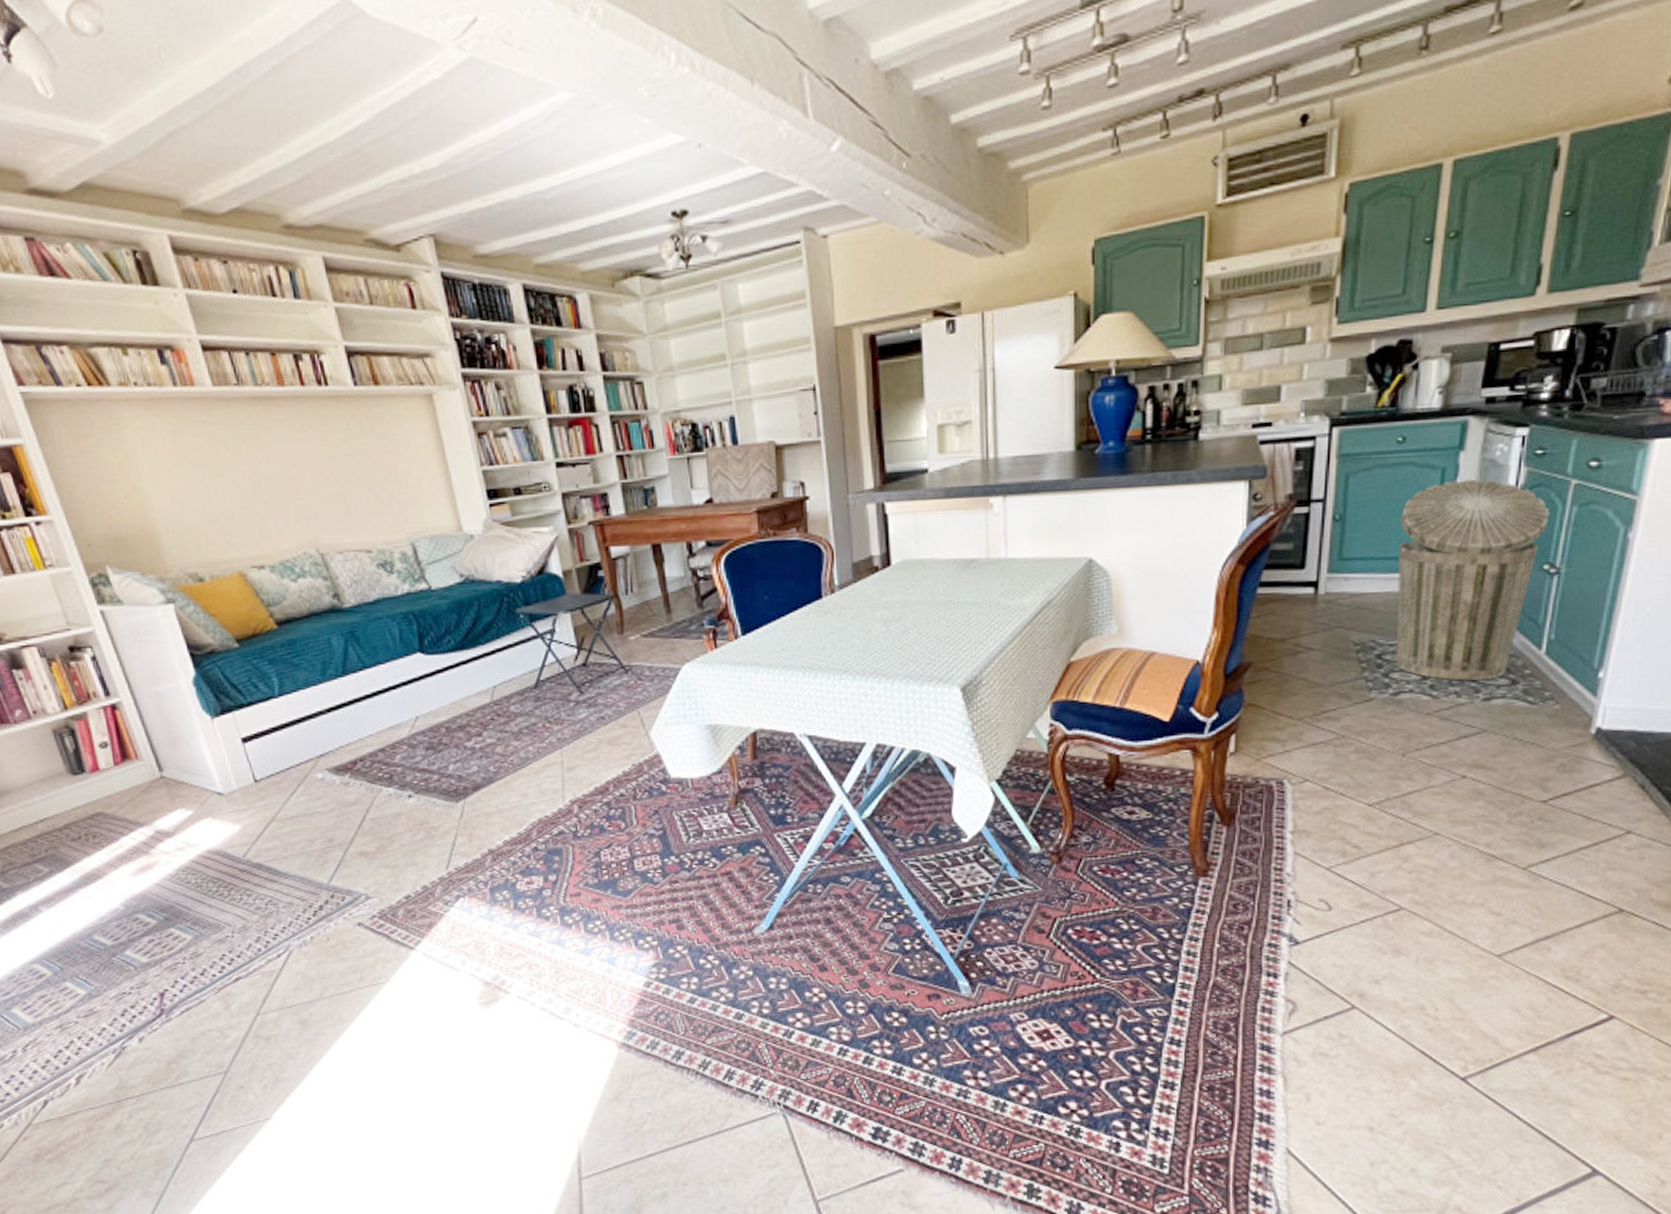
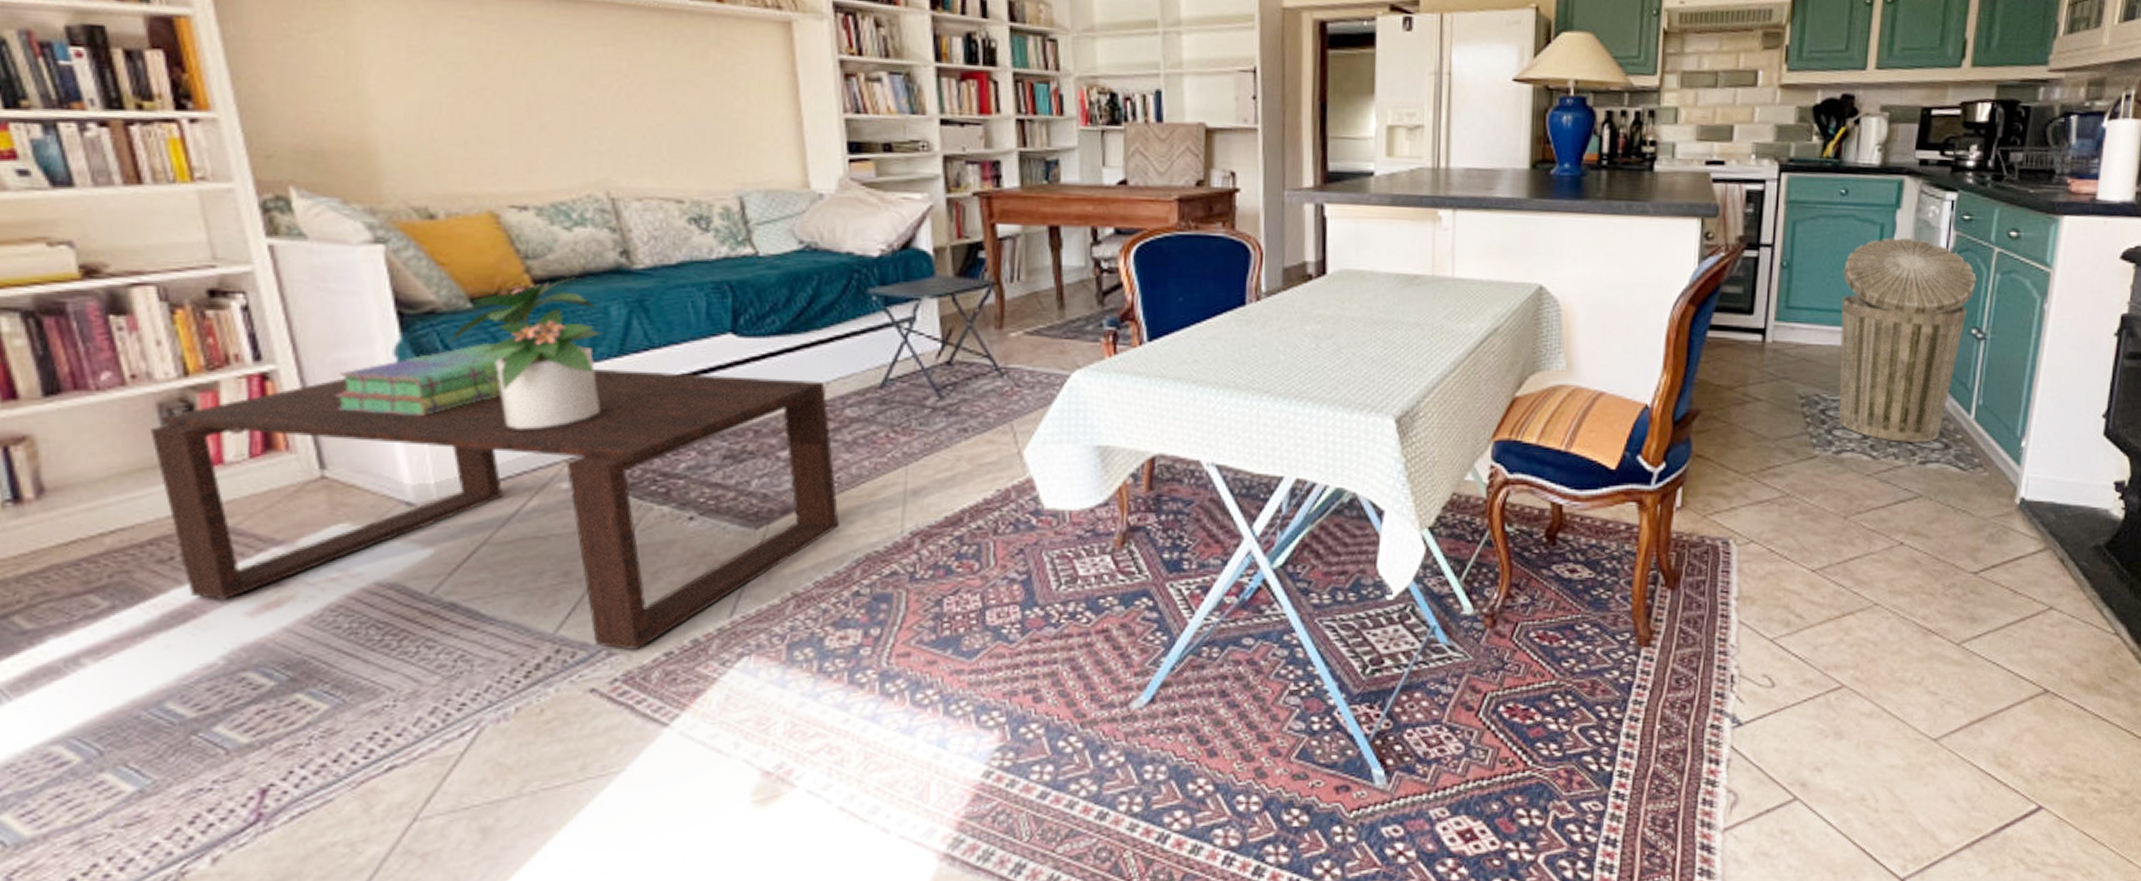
coffee table: none [51,685,517,895] -> present [150,368,840,650]
stack of books: none [160,672,277,730] -> present [335,343,524,417]
potted plant: none [226,617,336,736] -> present [447,277,602,430]

